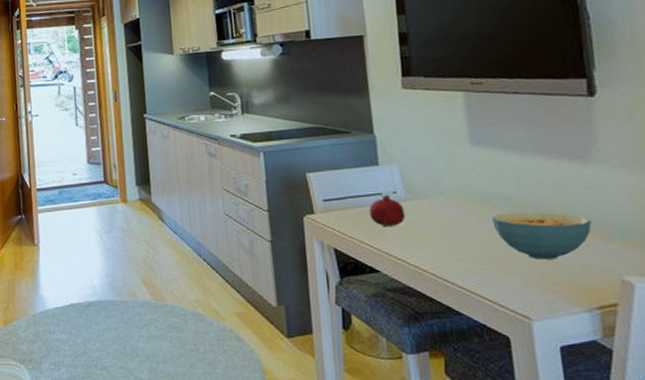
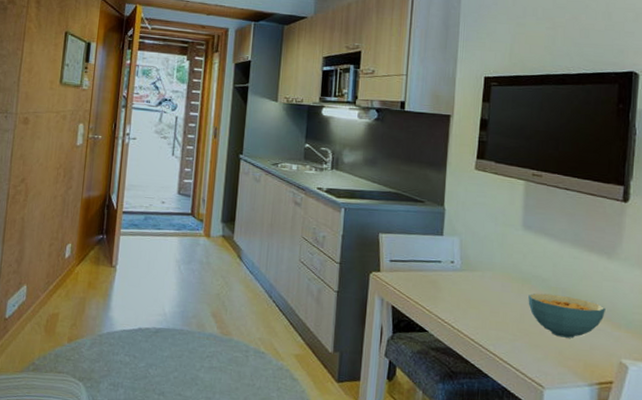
fruit: present [368,194,406,226] -> none [427,262,458,292]

